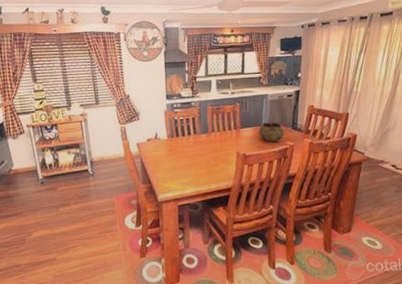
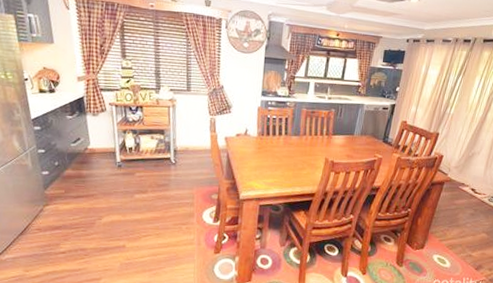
decorative bowl: present [258,122,285,142] -> none [350,132,375,152]

